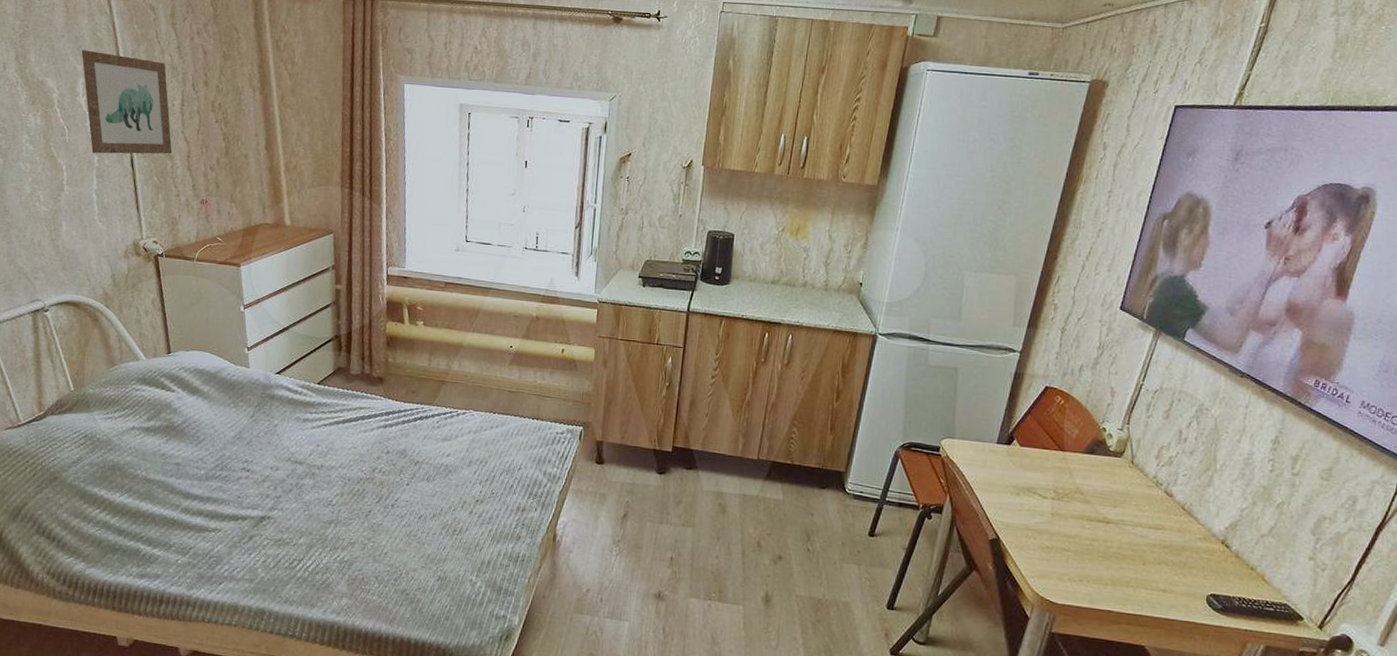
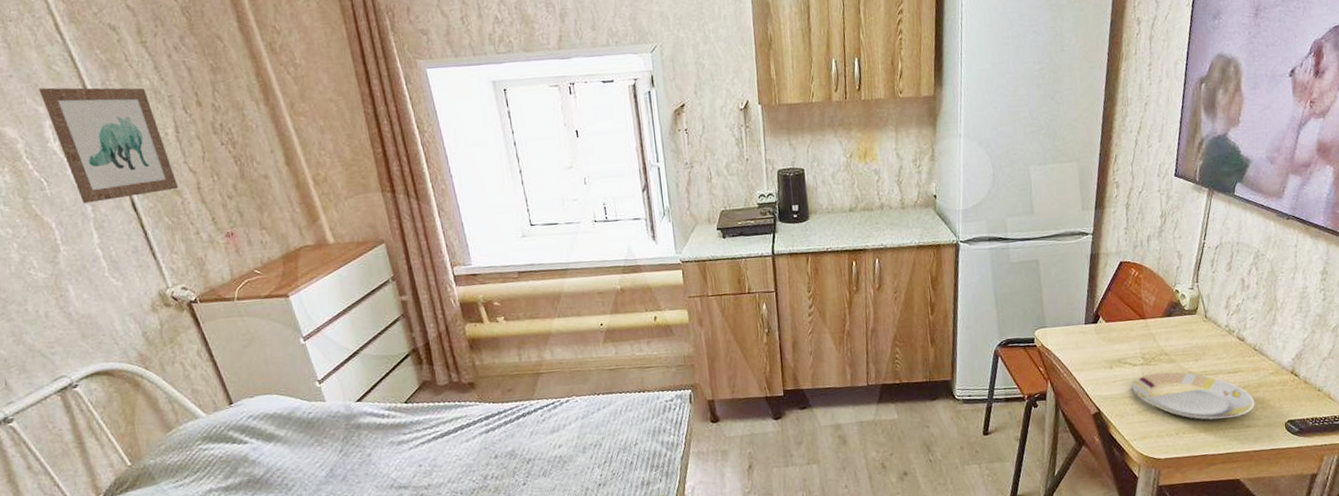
plate: none [1039,510,1175,577] -> present [1133,372,1255,420]

